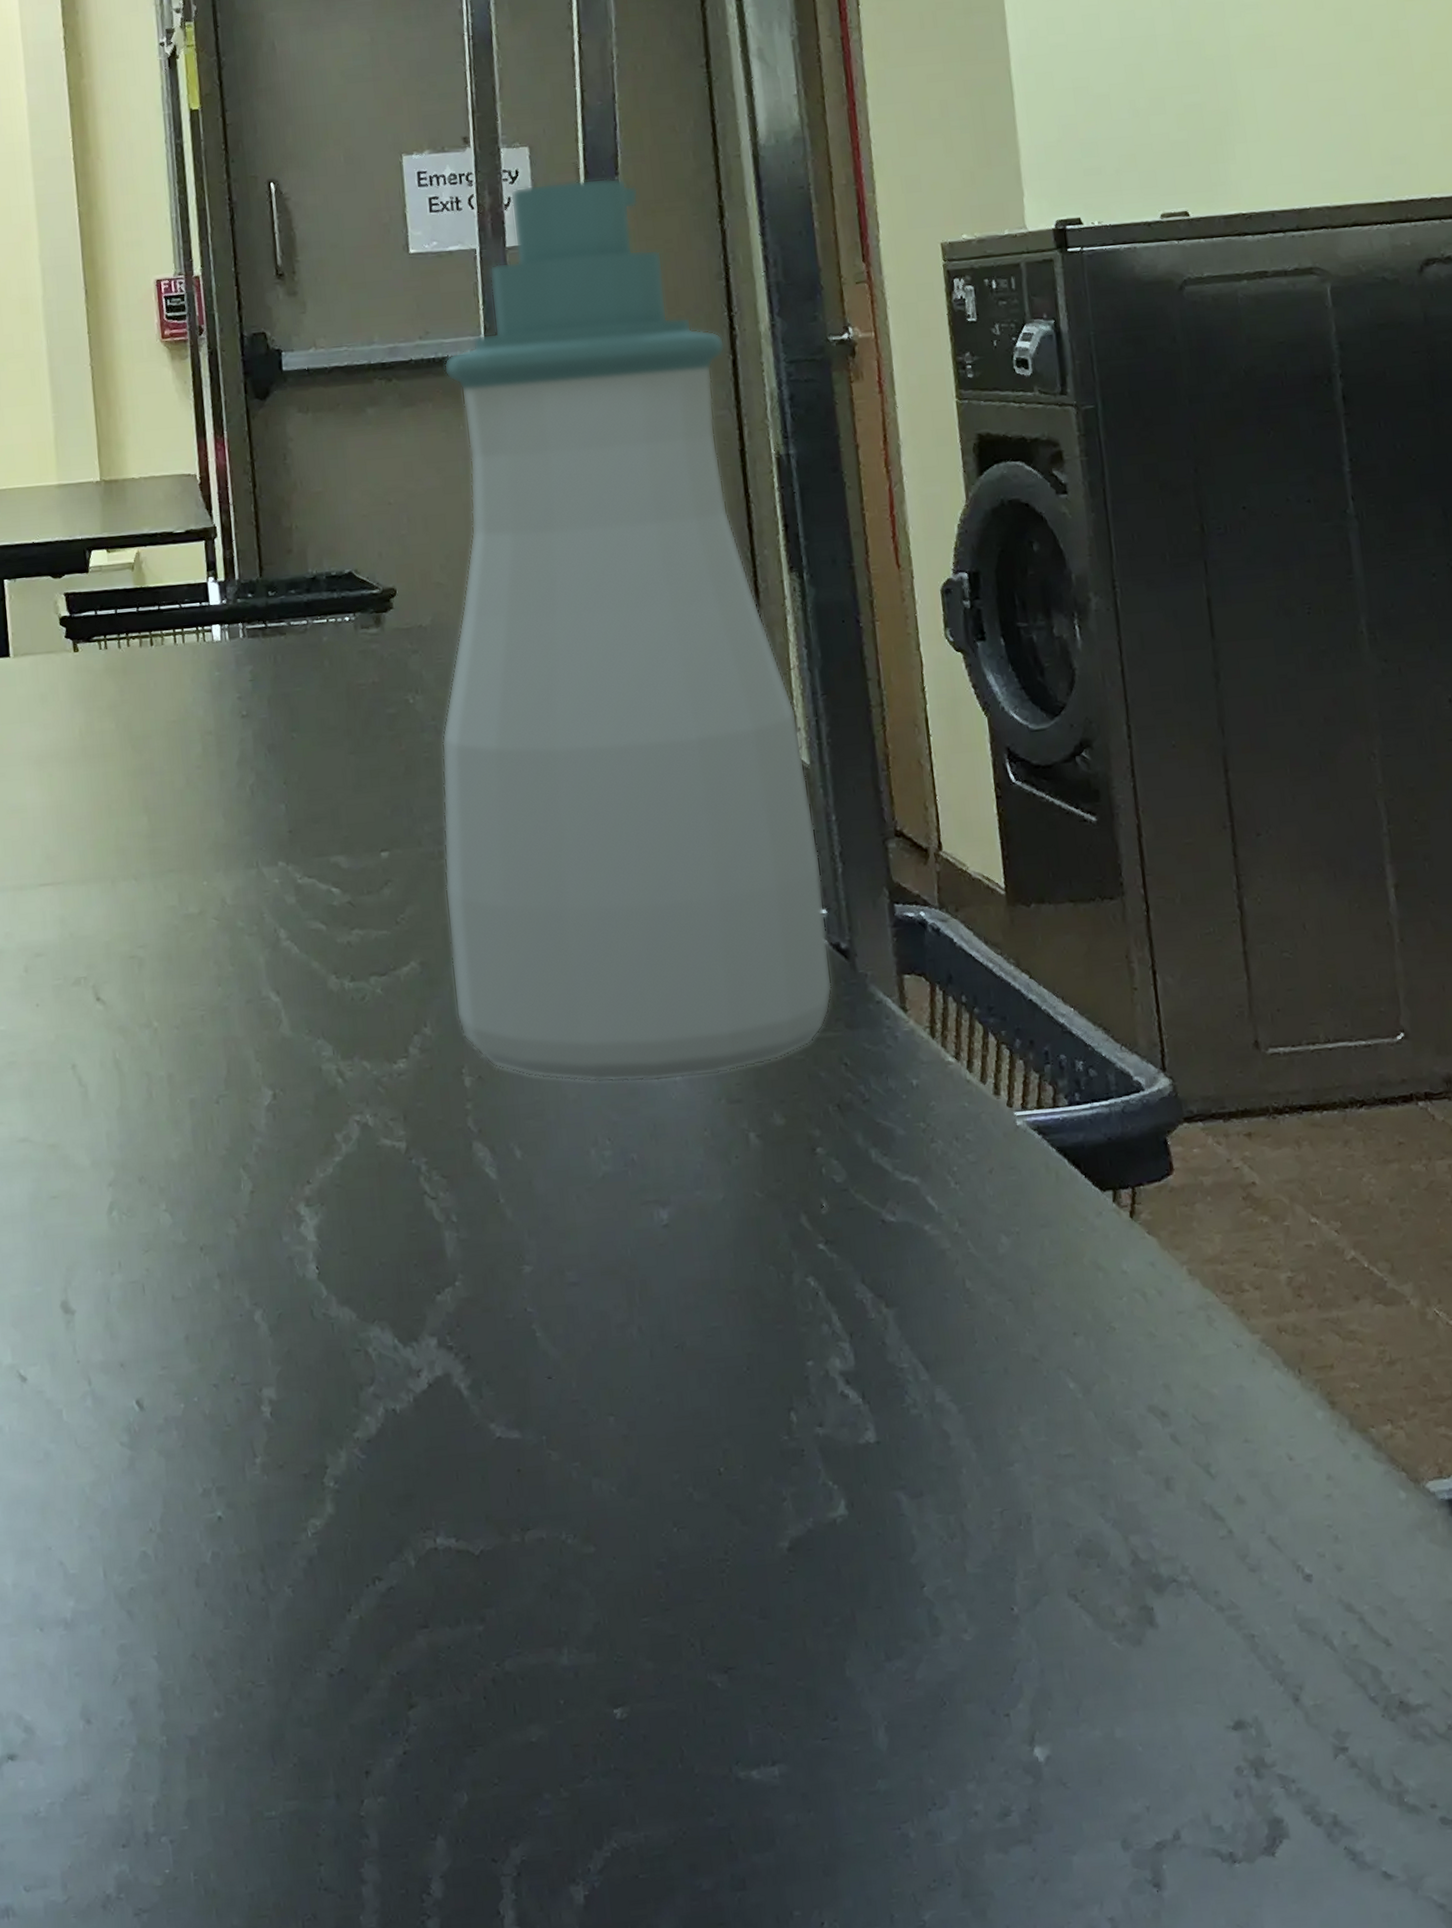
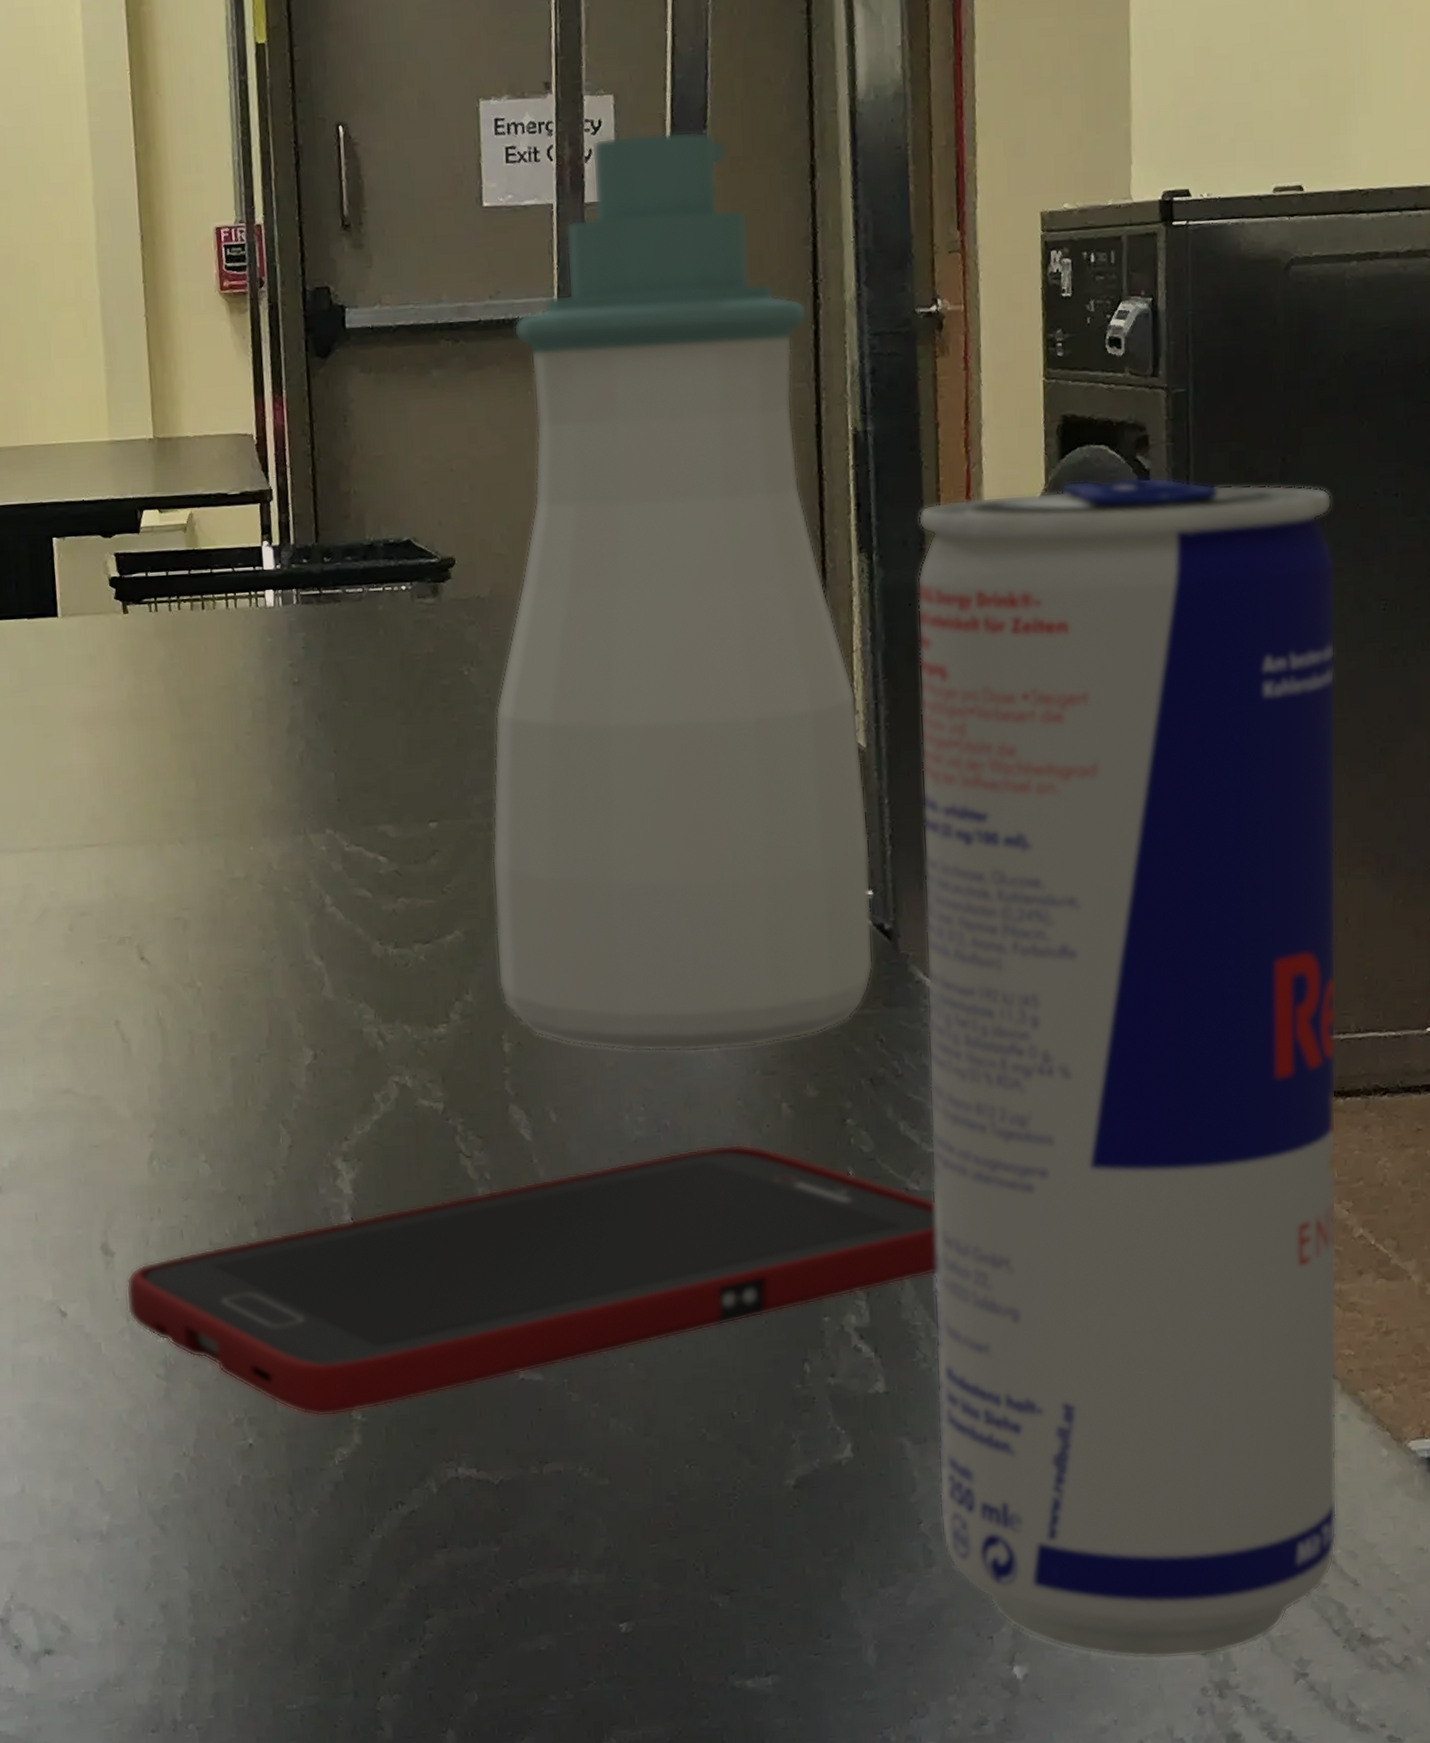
cell phone: none [87,1177,921,1485] -> present [126,1144,938,1417]
beverage can: none [845,490,1363,1736] -> present [917,477,1338,1660]

